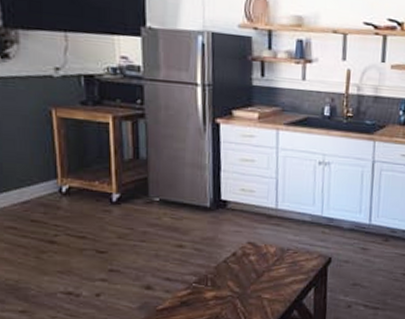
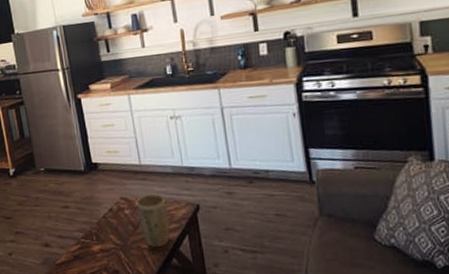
plant pot: none [263,241,299,299] -> present [136,193,170,248]

